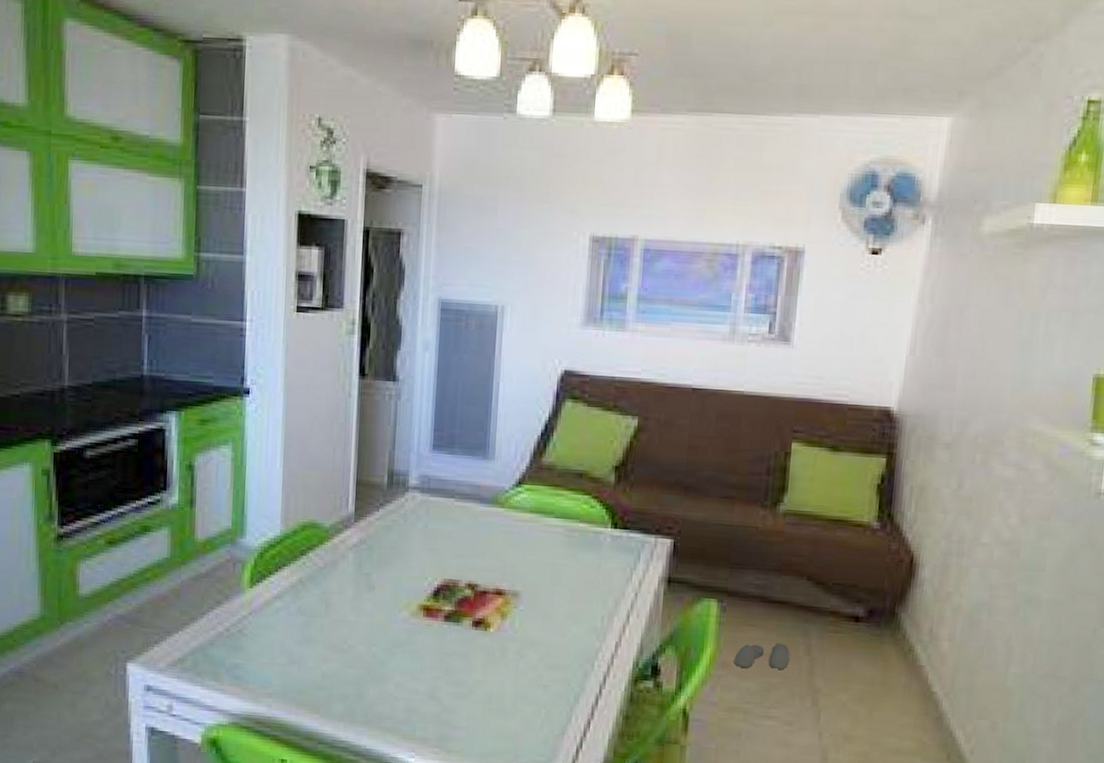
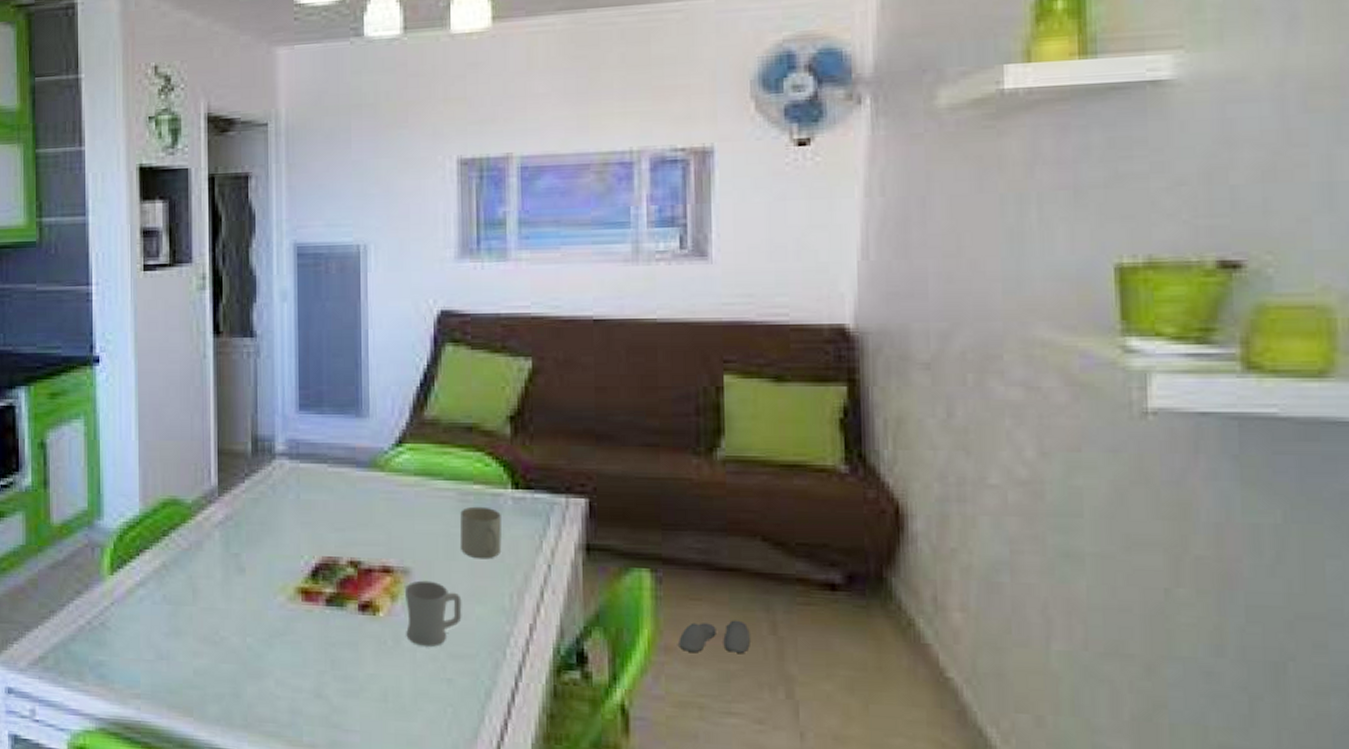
mug: none [512,602,561,658] -> present [404,580,462,647]
cup: none [563,541,600,587] -> present [459,506,502,559]

